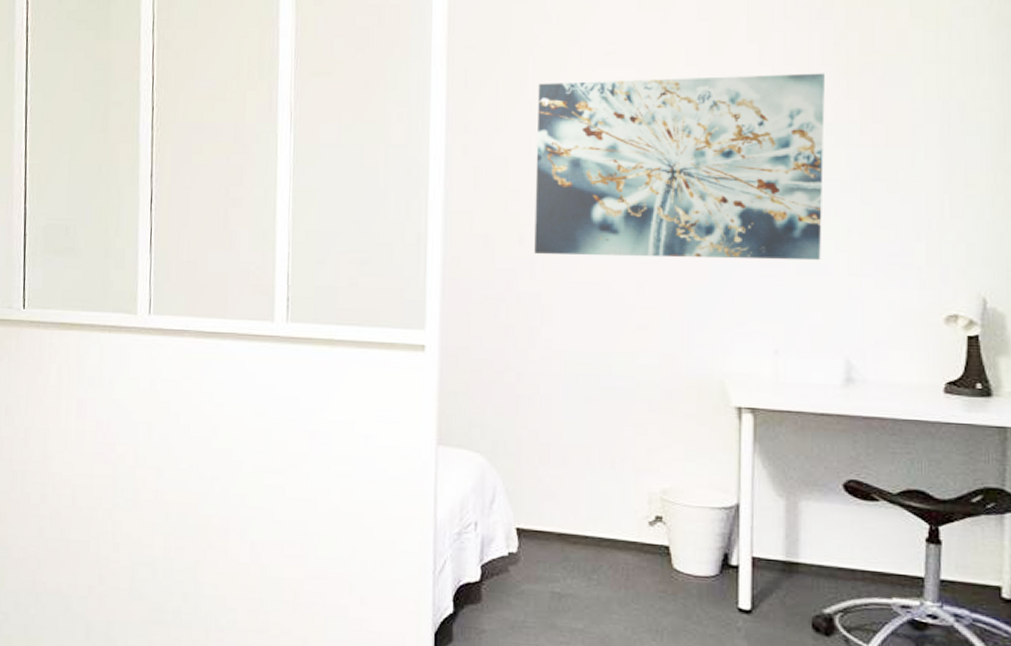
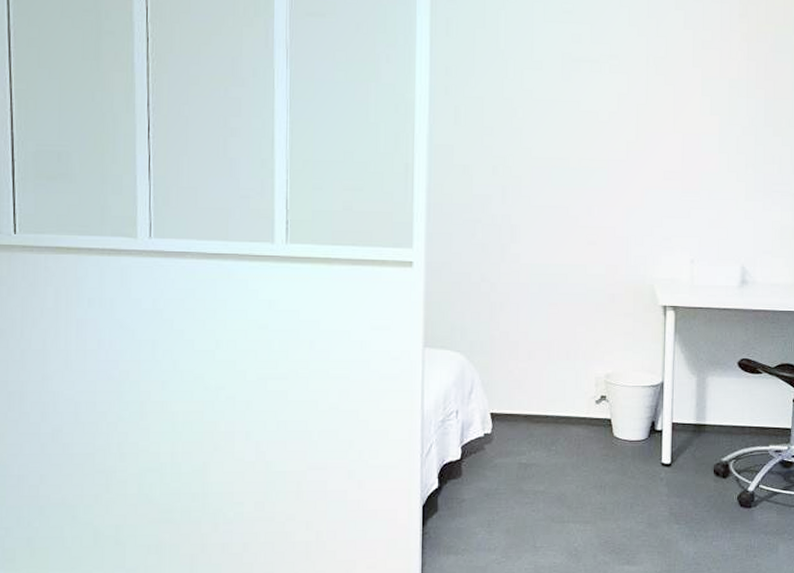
wall art: present [534,73,826,261] -> none [506,34,733,189]

